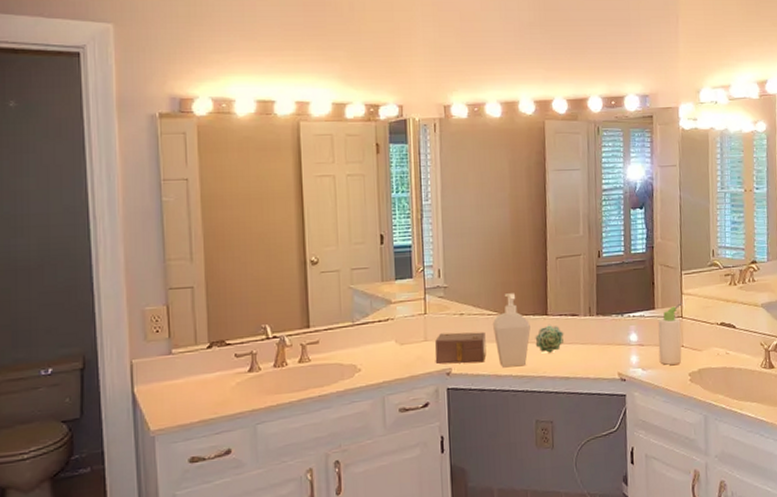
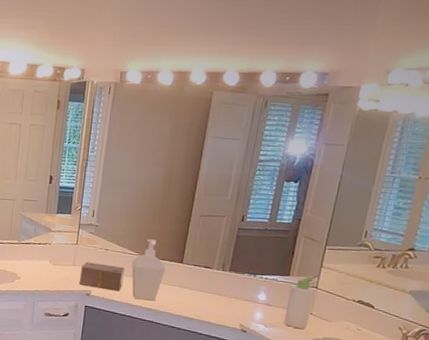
succulent plant: present [535,324,564,354] -> none [167,270,195,296]

